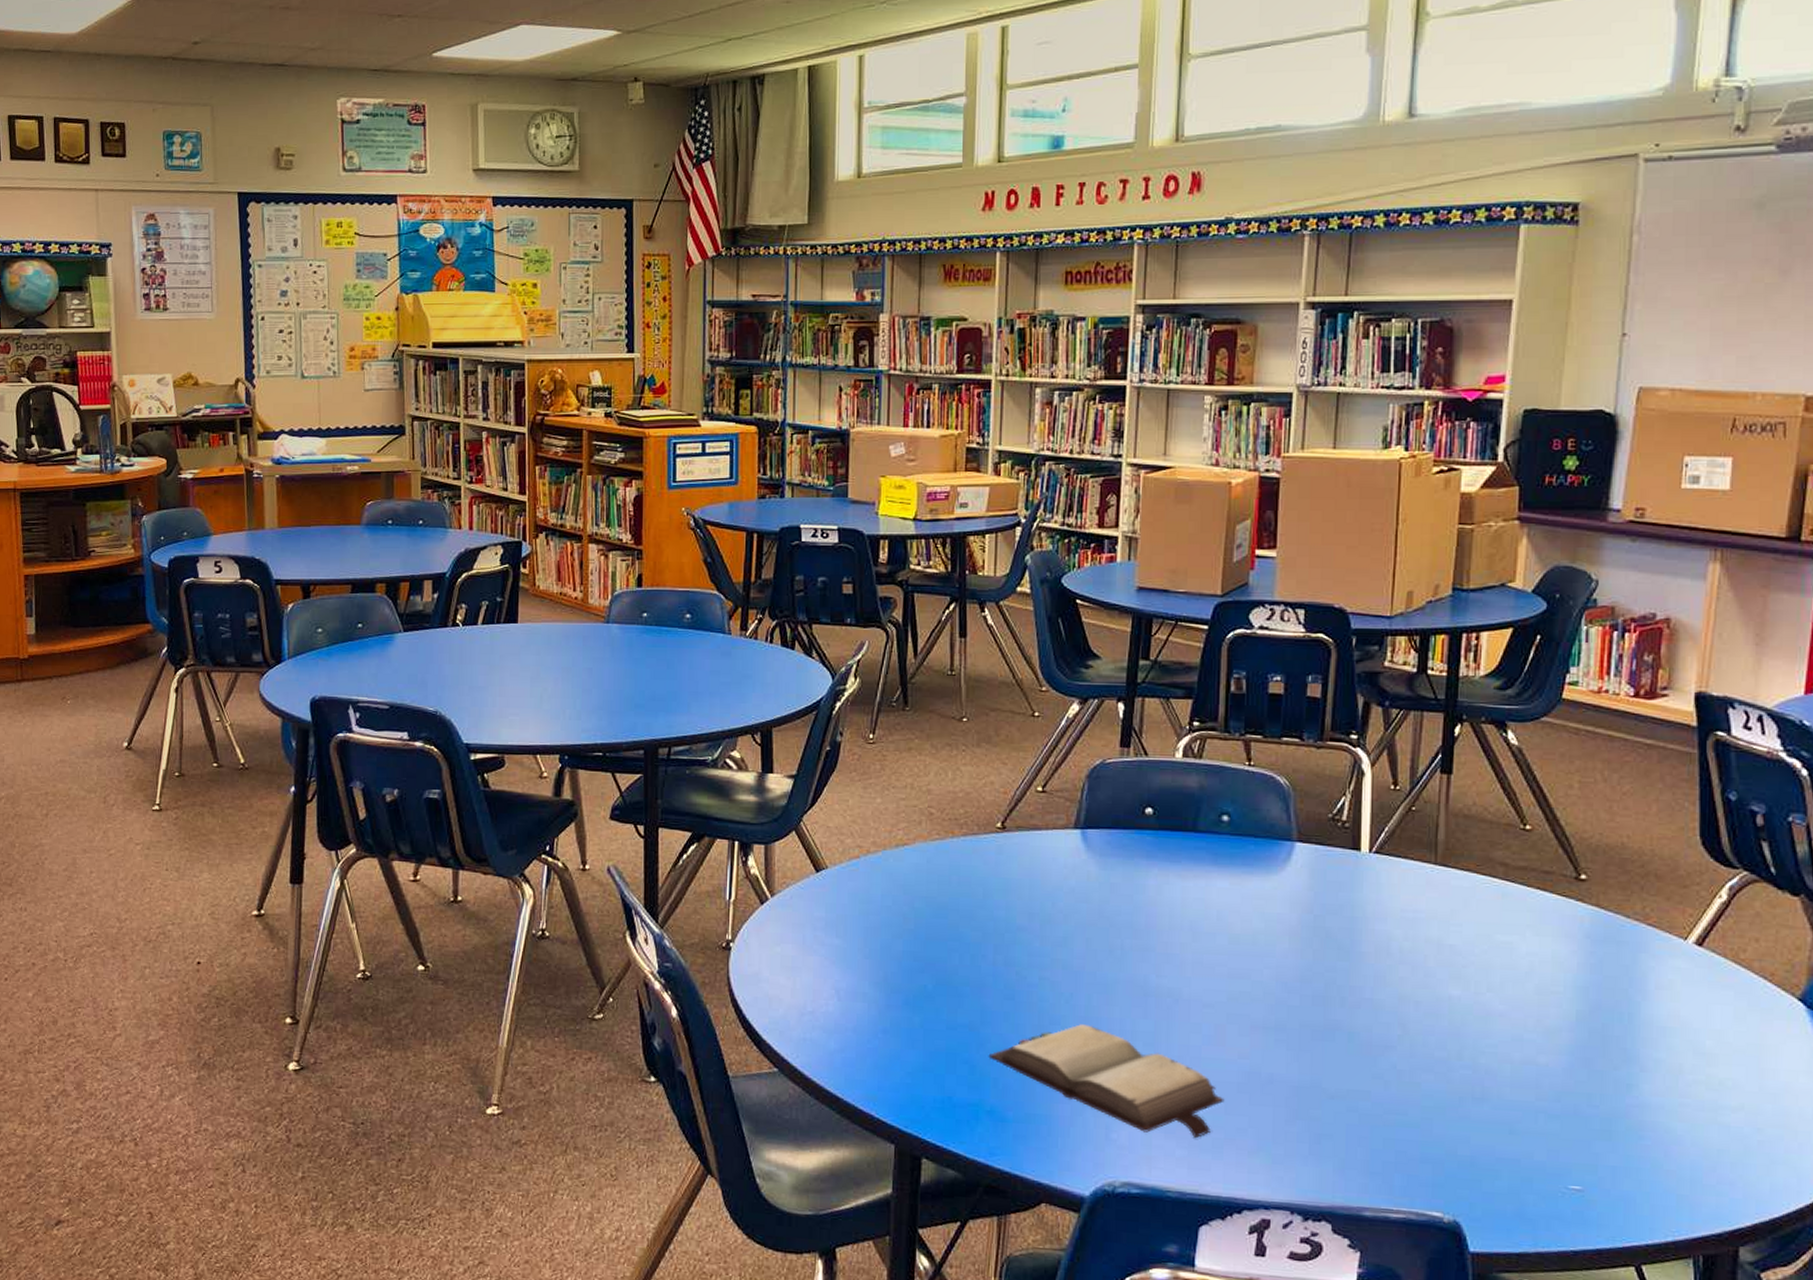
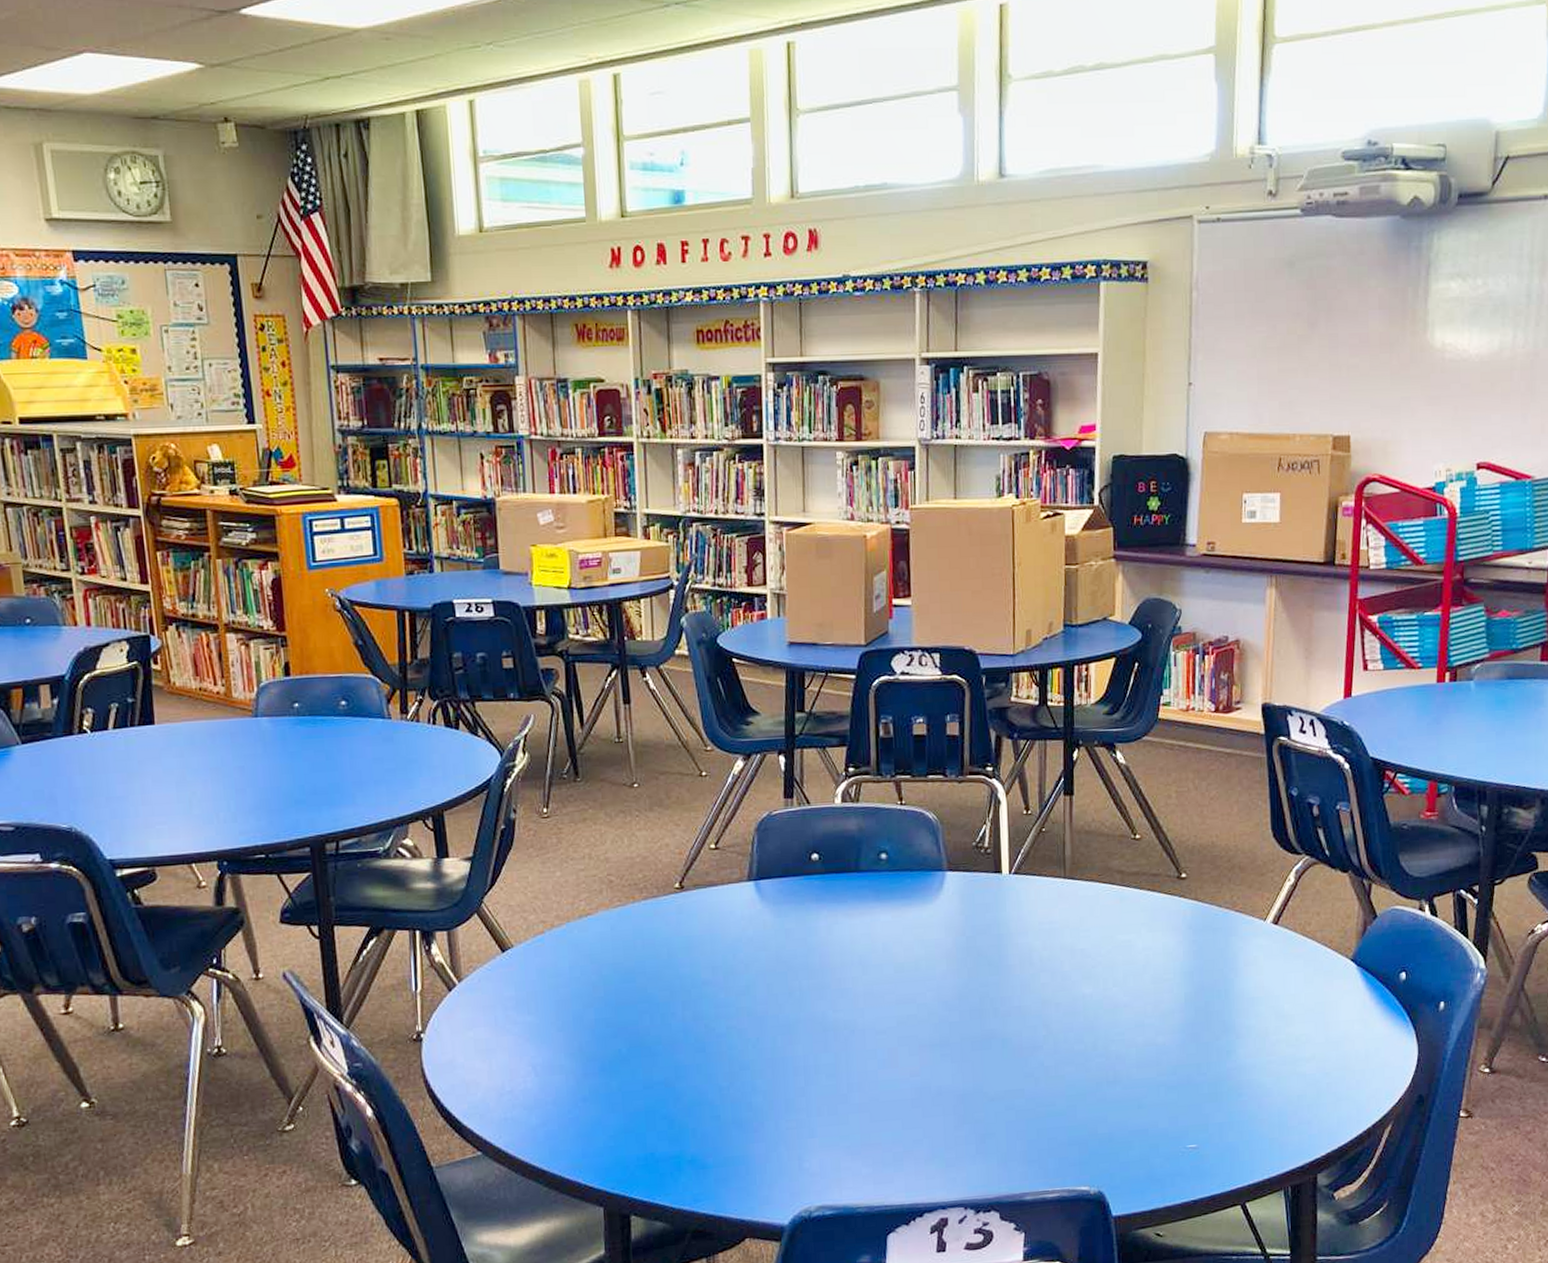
hardback book: present [988,1024,1225,1138] -> none [685,1065,901,1157]

